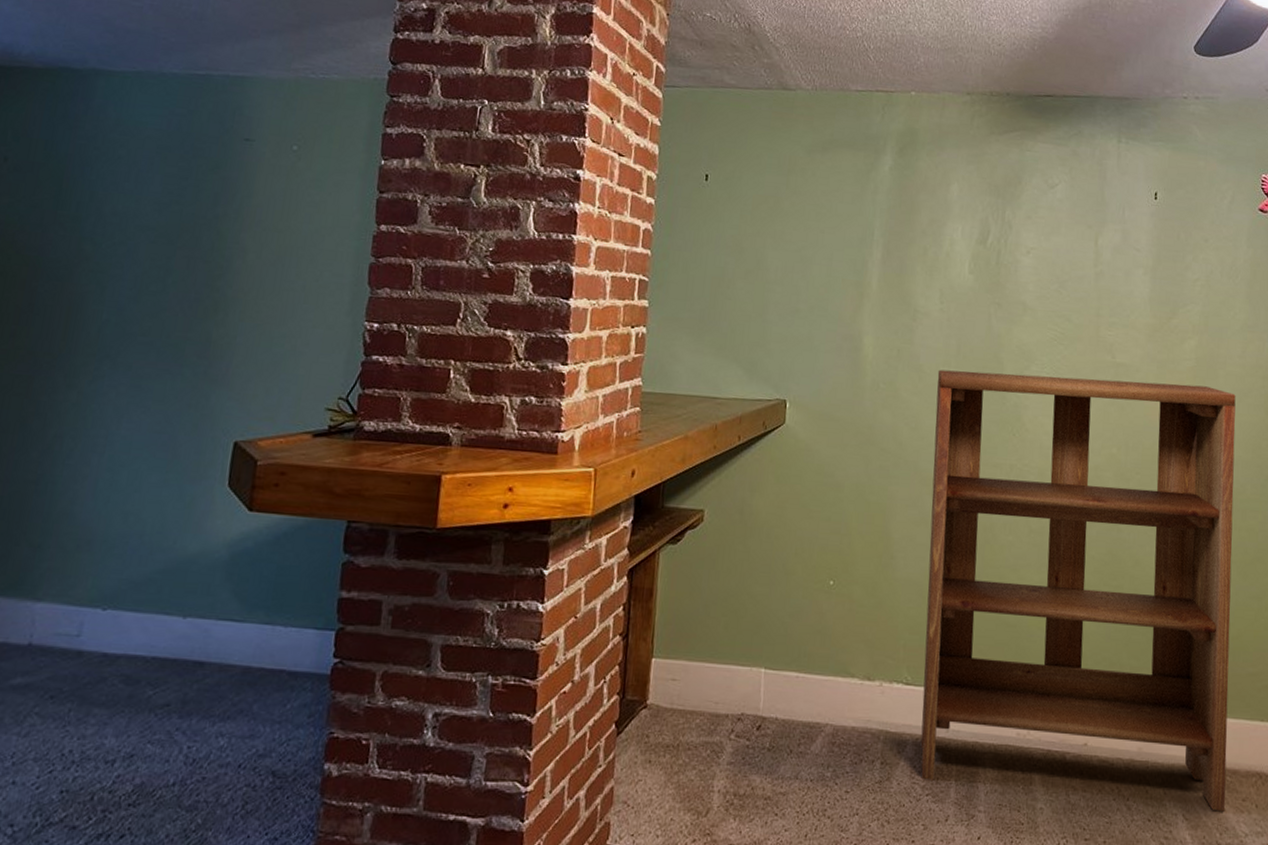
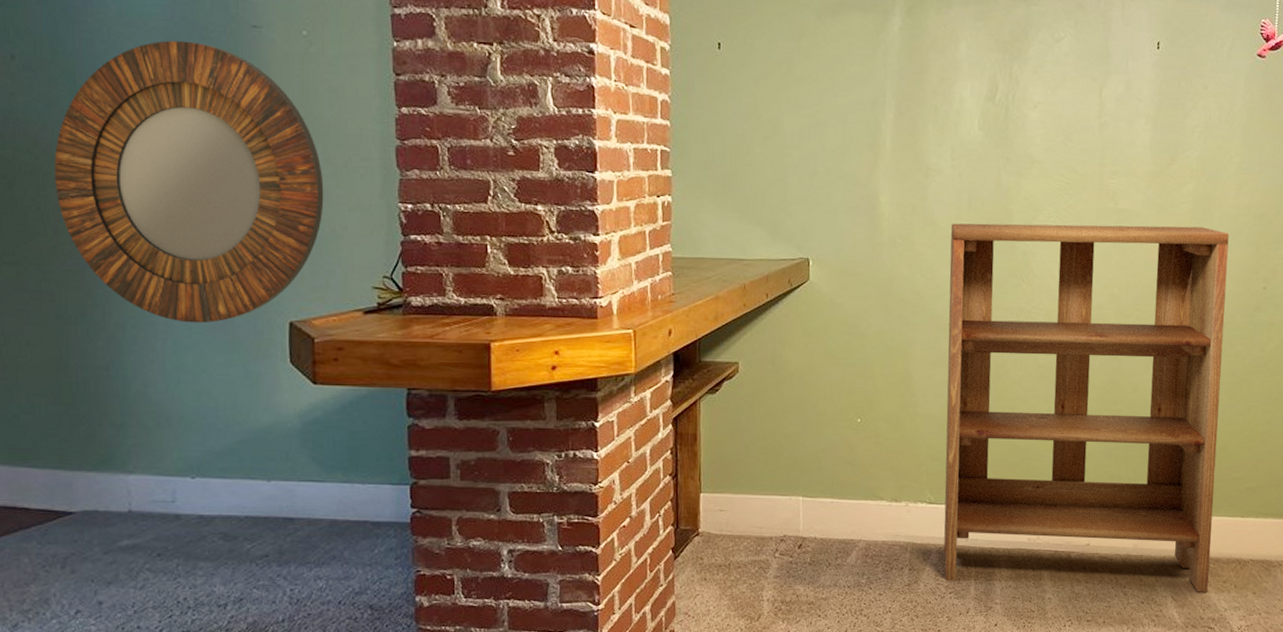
home mirror: none [20,149,292,439] -> present [53,40,324,324]

